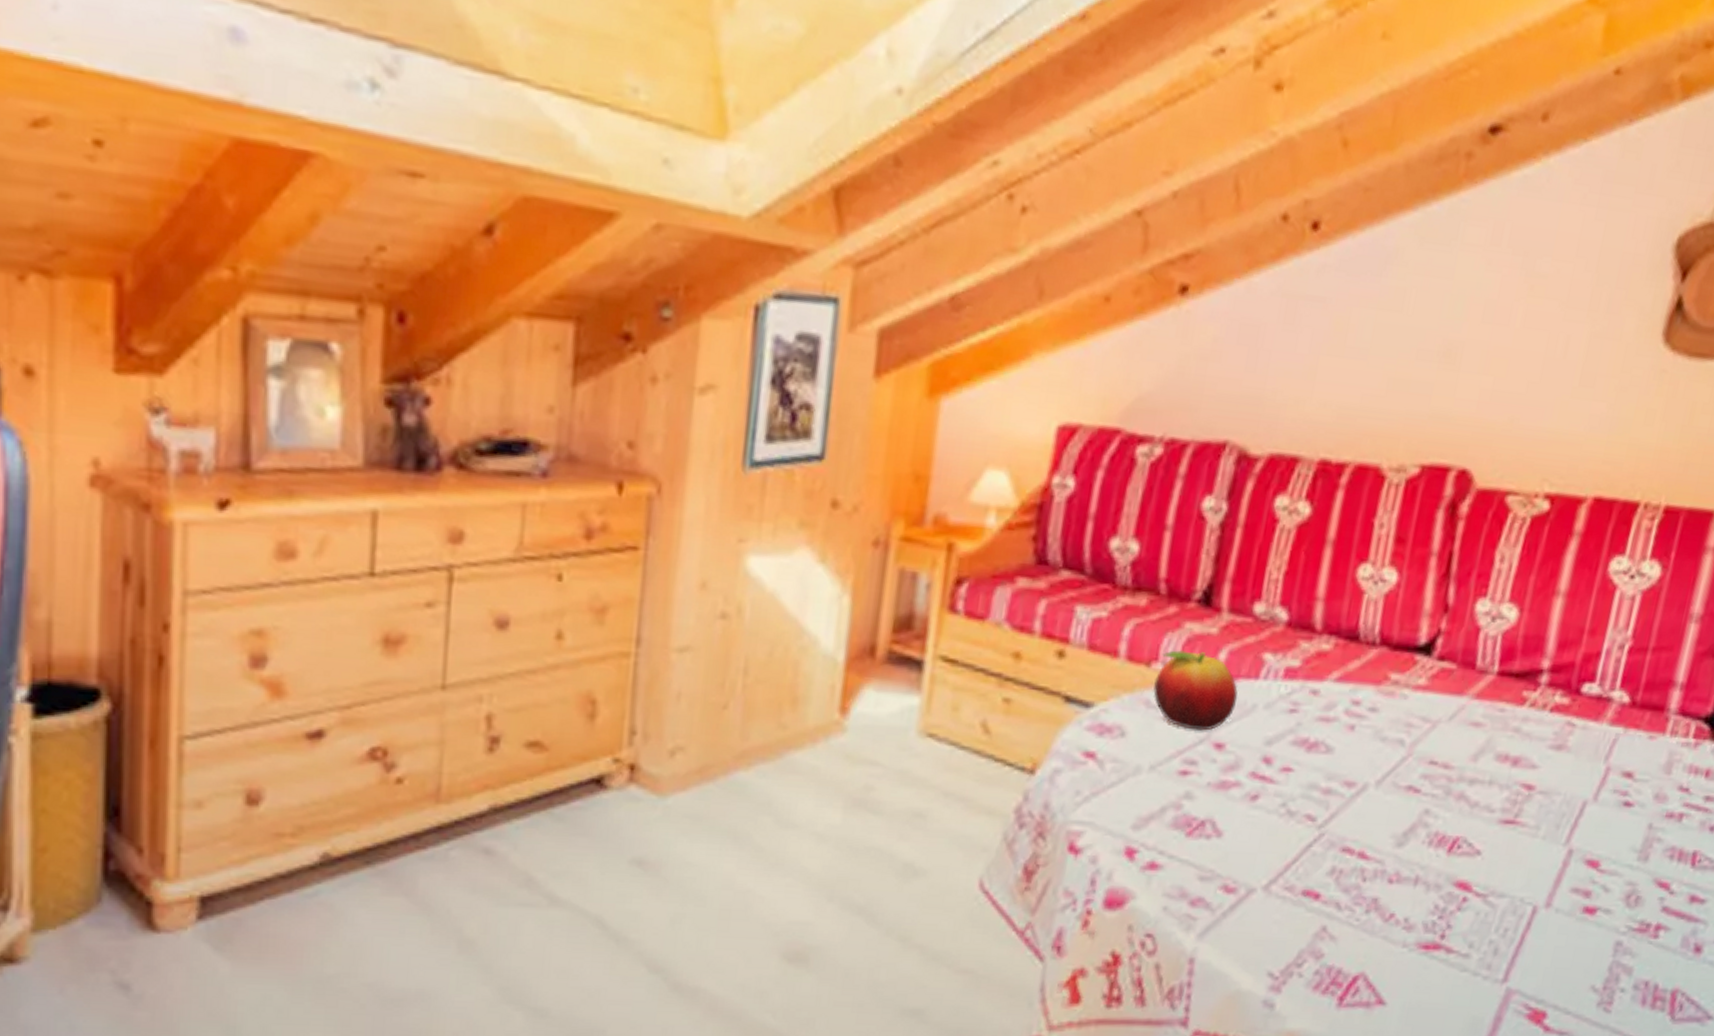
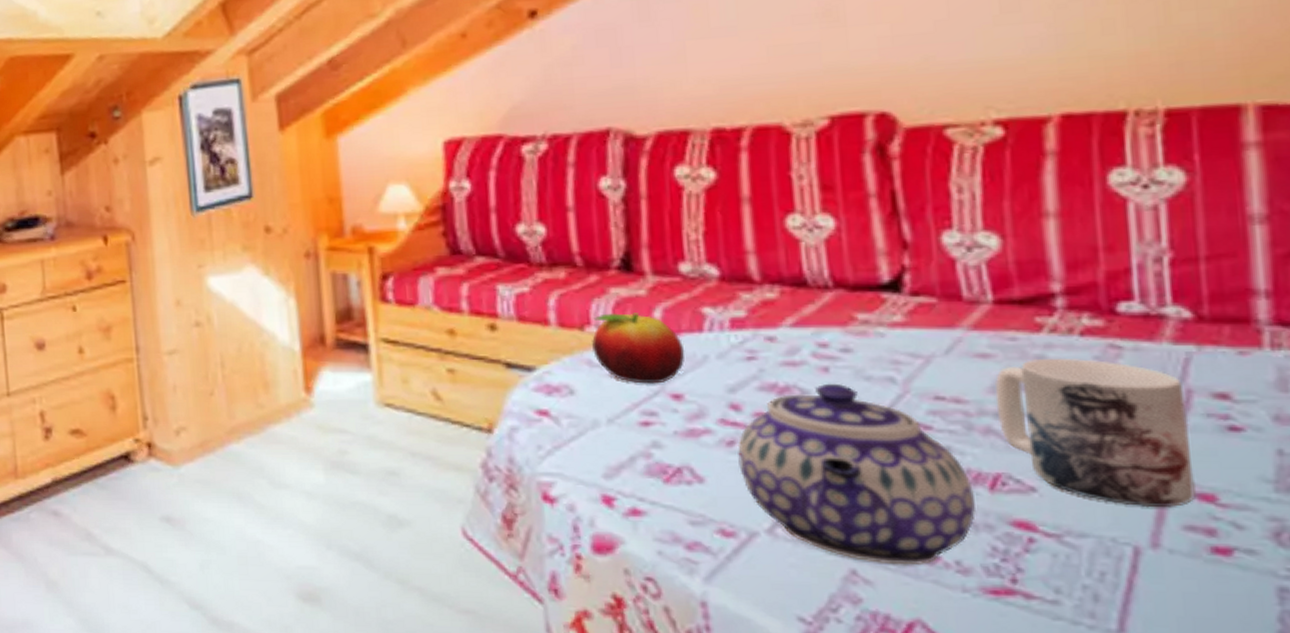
teapot: none [1255,741,1436,922] -> present [737,383,976,566]
mug: none [1470,731,1606,872] -> present [994,359,1196,508]

